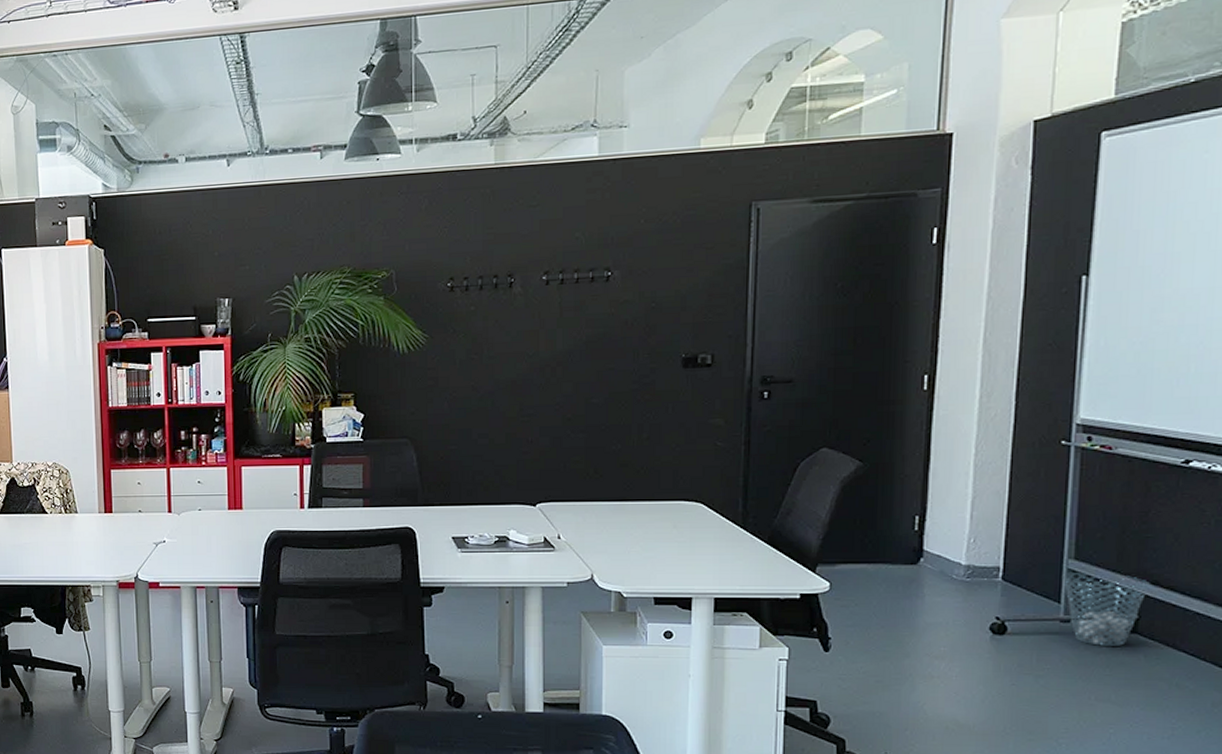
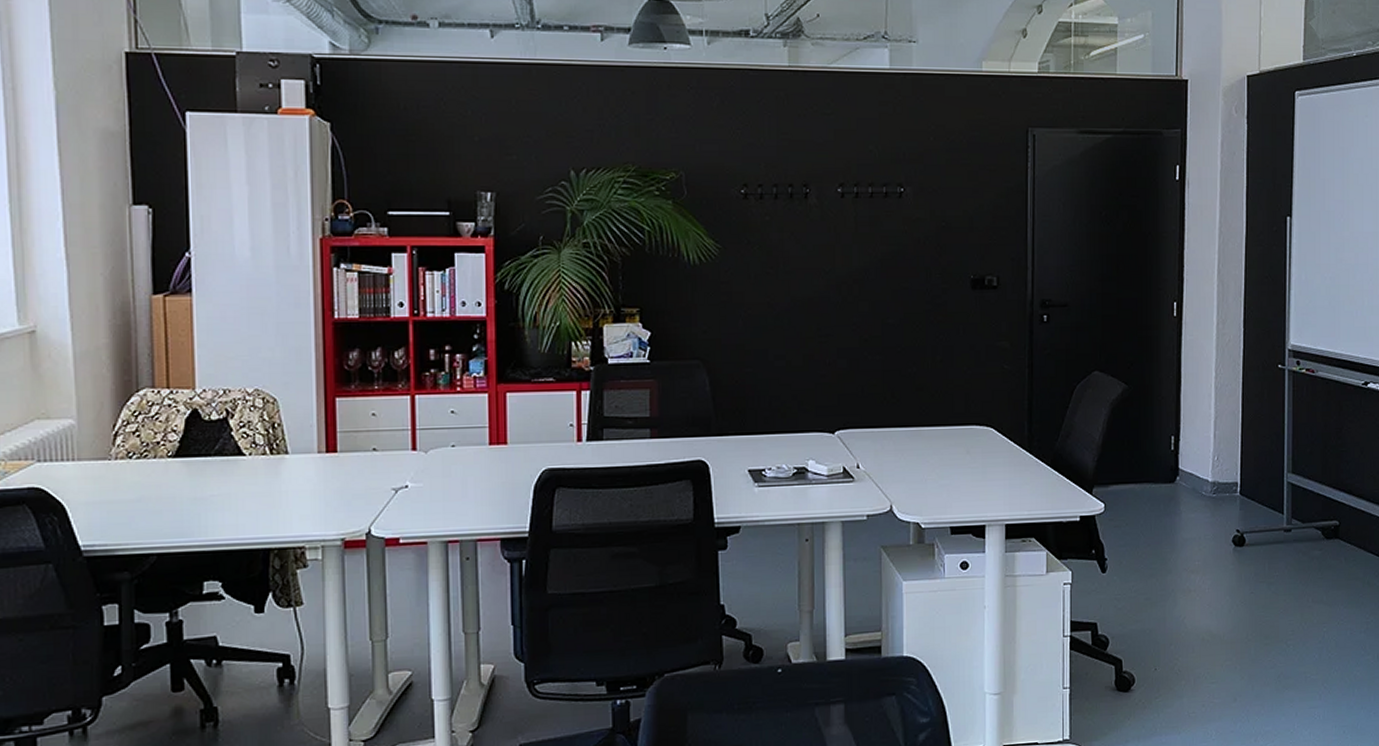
waste basket: present [1061,573,1150,646] -> none [1283,485,1346,552]

